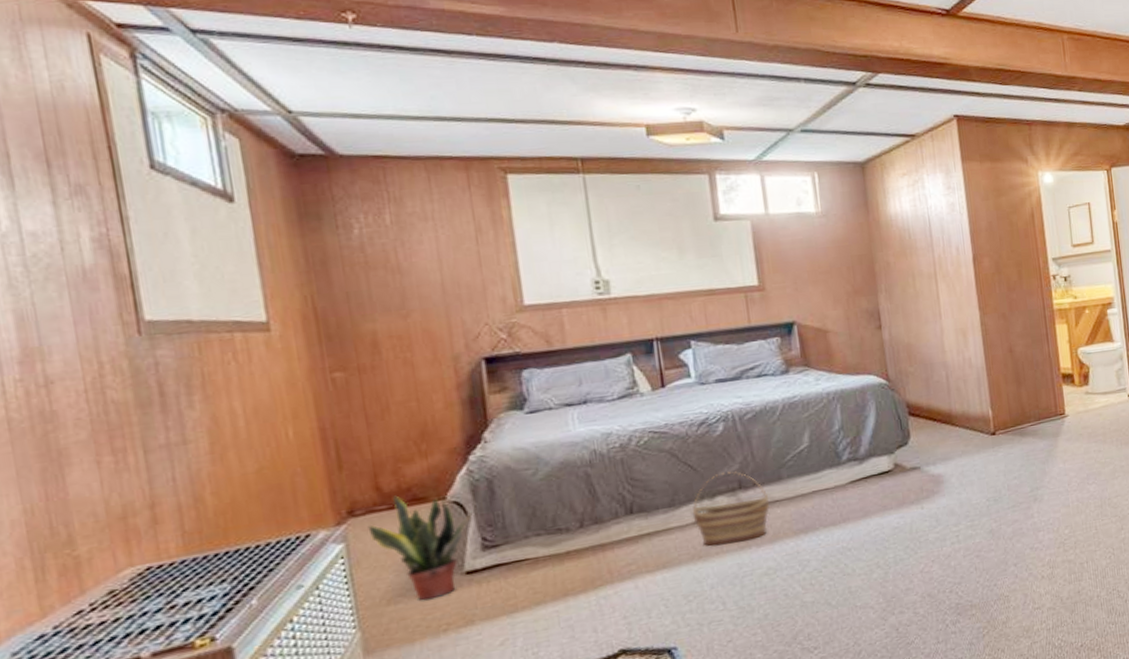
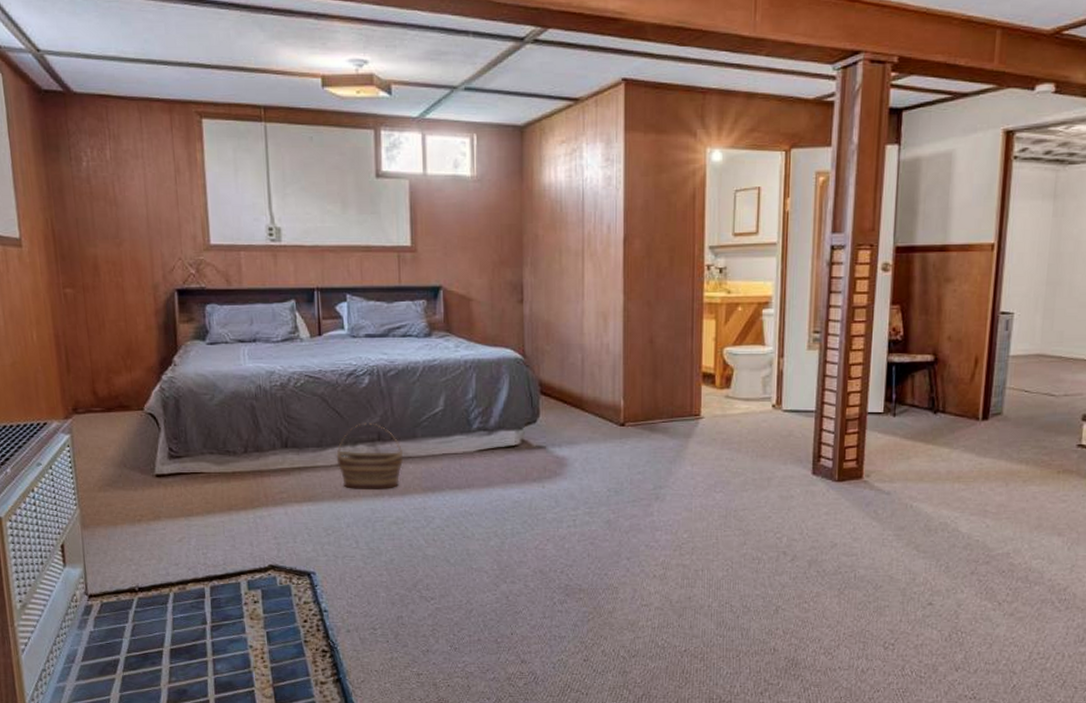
potted plant: present [367,495,477,601] -> none [86,401,166,493]

